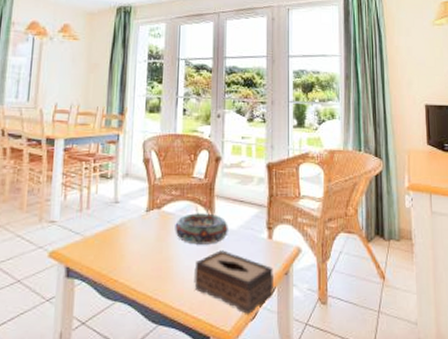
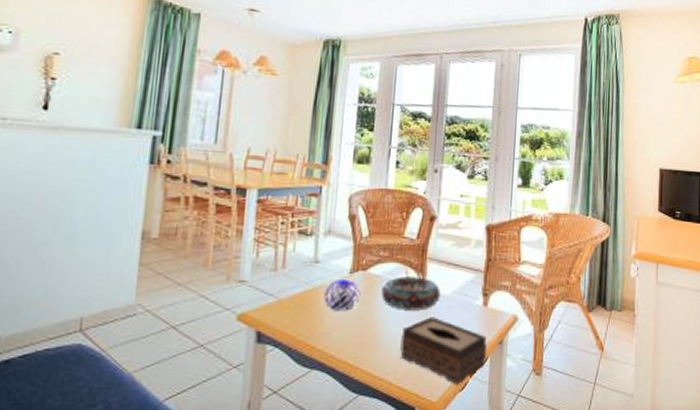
decorative orb: none [124,218,157,247] -> present [324,279,361,311]

